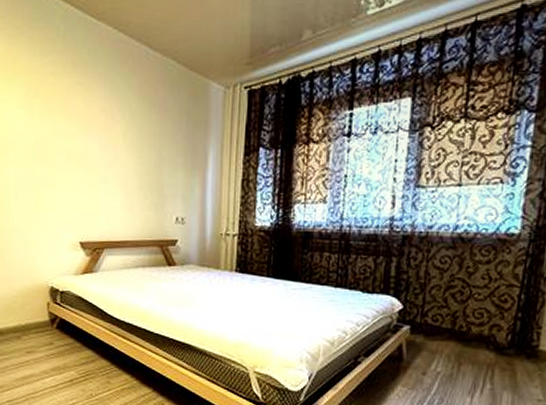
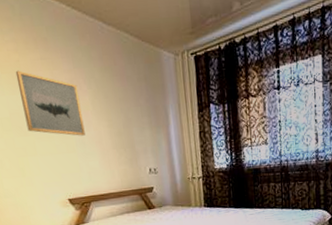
wall art: none [48,94,111,172] -> present [15,70,86,136]

